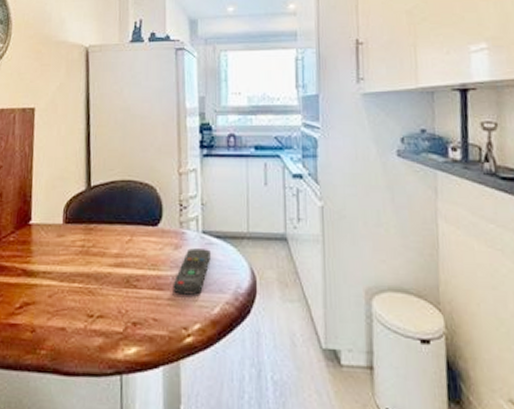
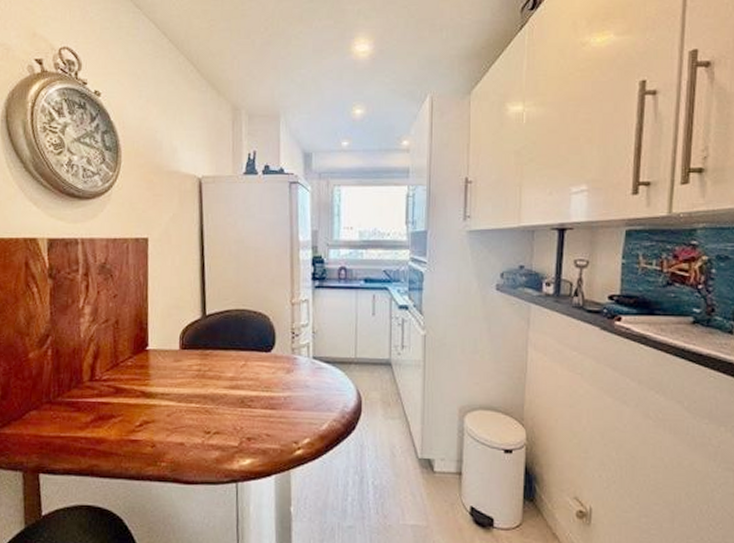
remote control: present [173,248,211,295] -> none [284,372,320,414]

